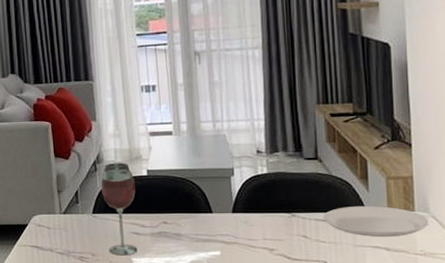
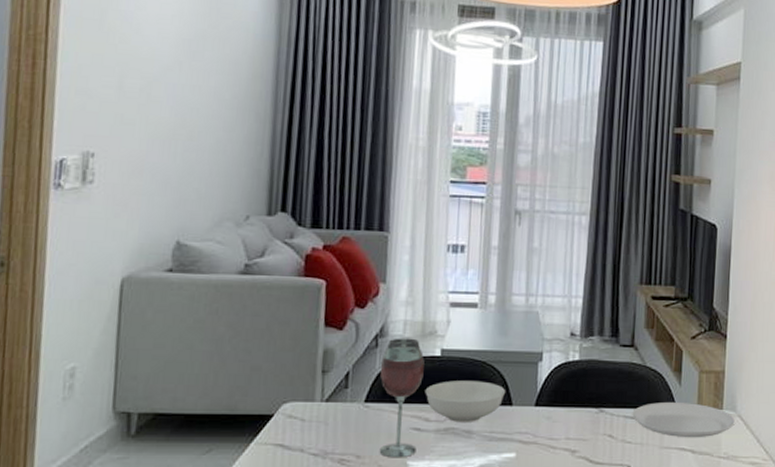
bowl: none [138,194,206,227] -> present [425,380,506,422]

